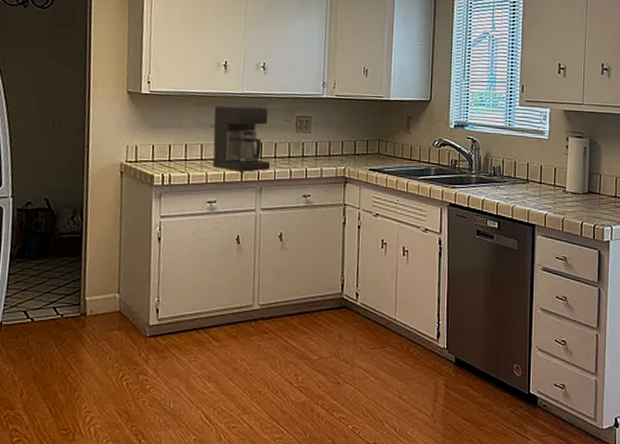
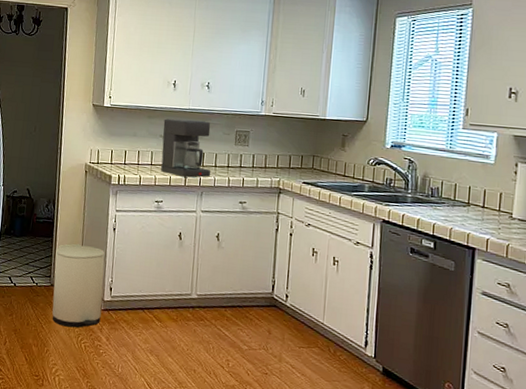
pedal bin: none [83,260,149,363] -> present [52,243,105,328]

